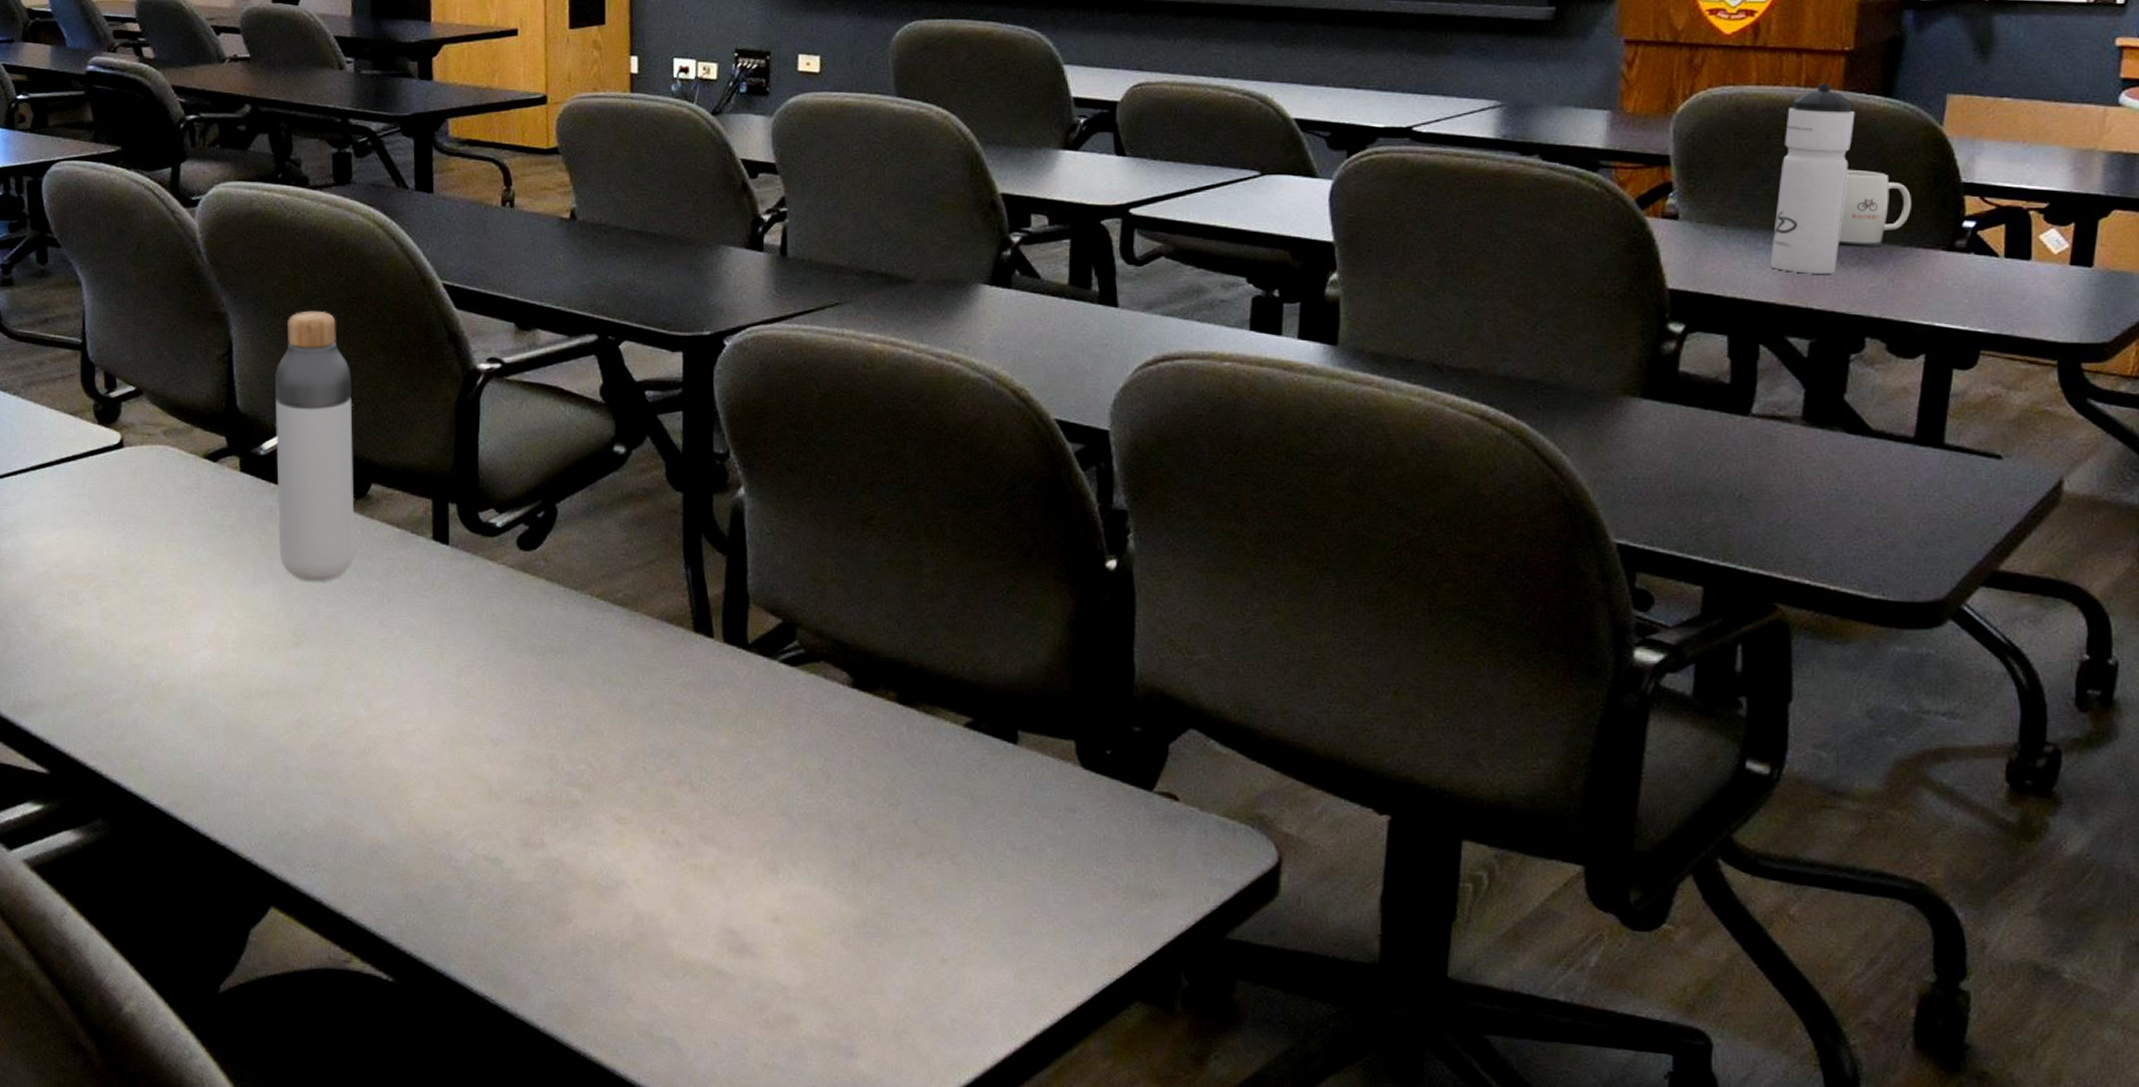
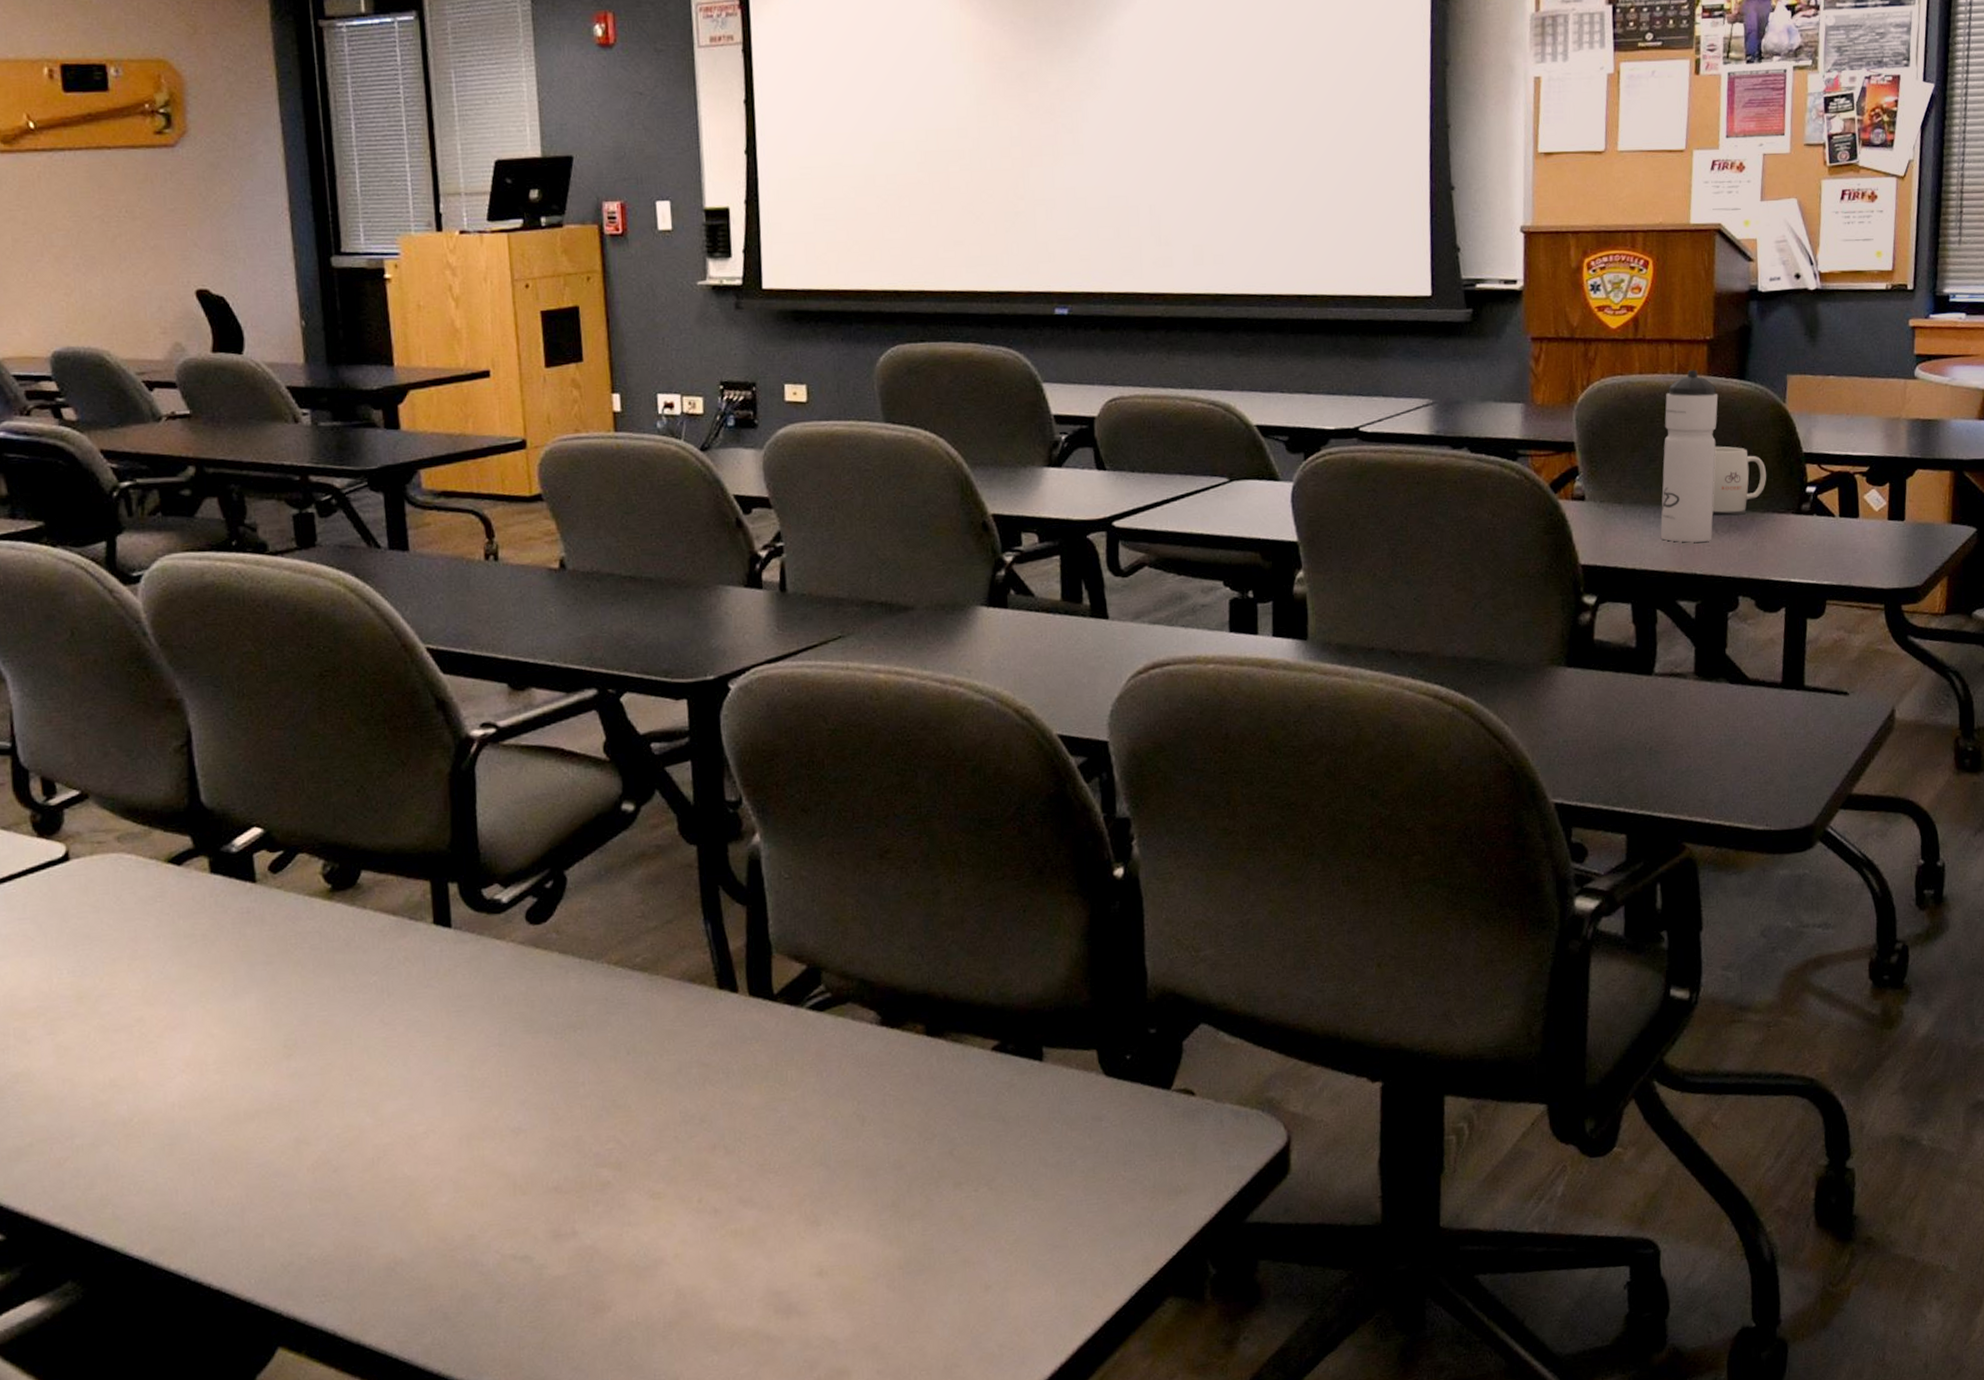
bottle: present [274,310,355,582] -> none [242,688,348,986]

